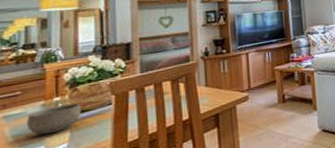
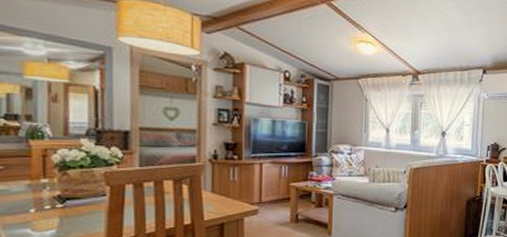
bowl: present [27,103,82,135] -> none [11,188,72,217]

